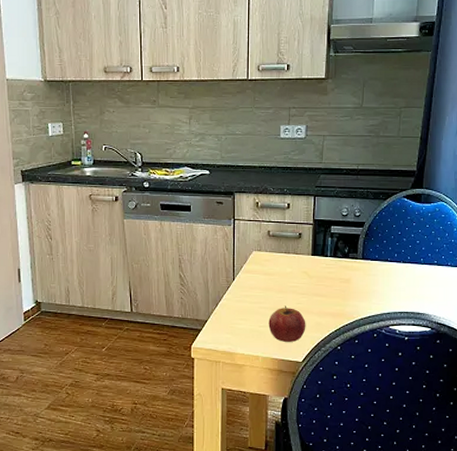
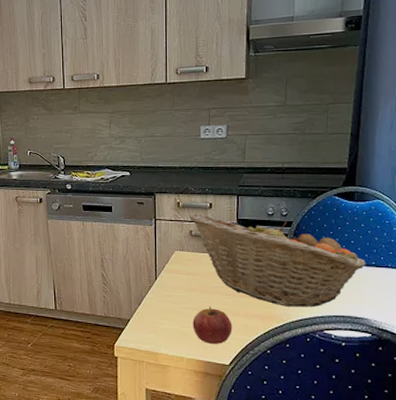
fruit basket: none [267,213,430,305] -> present [188,213,367,307]

